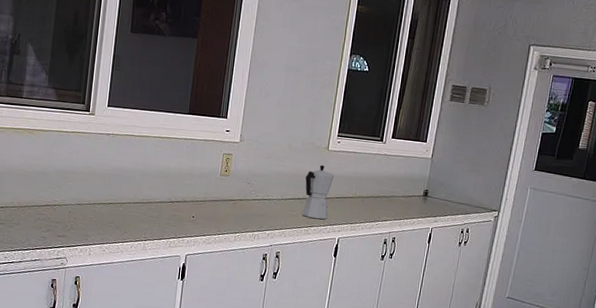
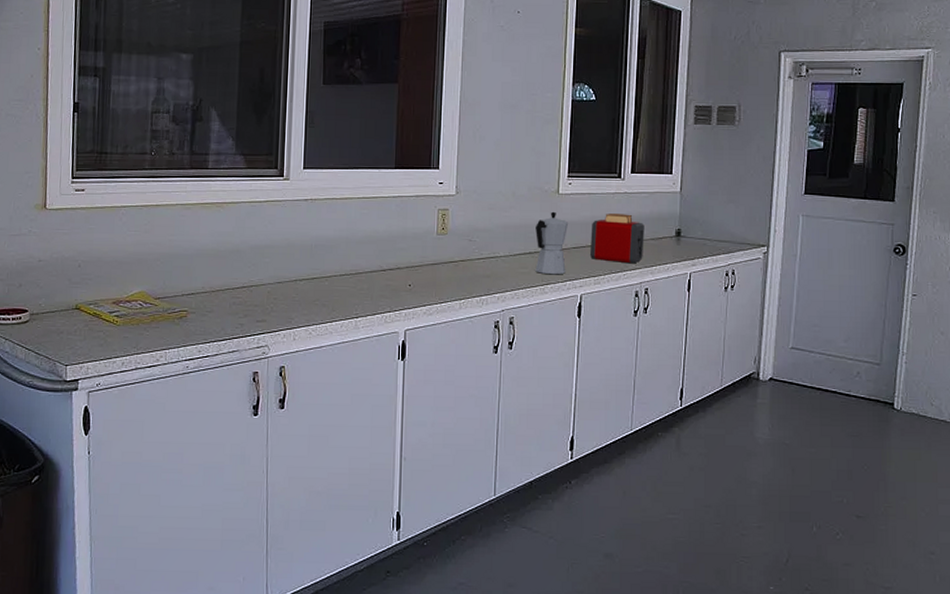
toaster: none [350,171,398,216] -> present [590,214,644,264]

